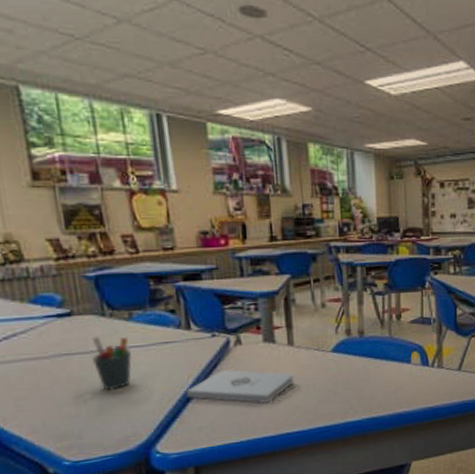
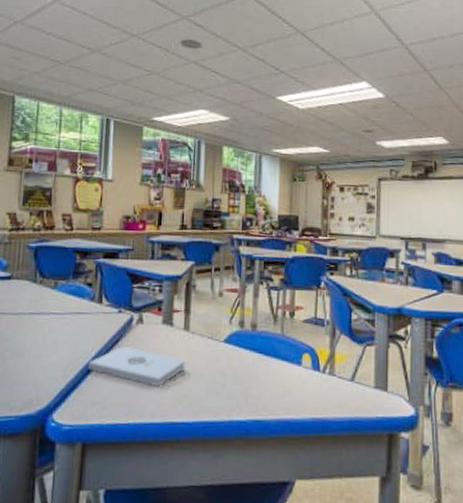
pen holder: present [92,336,132,390] -> none [18,300,50,351]

